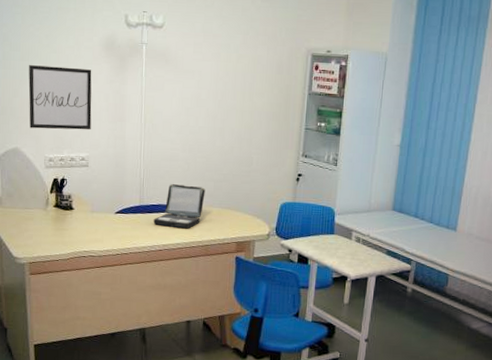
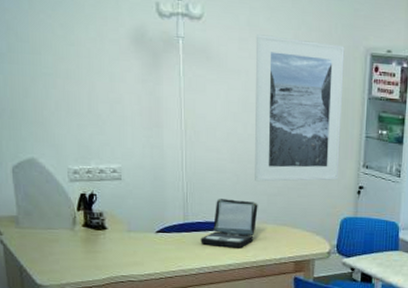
wall art: present [28,65,92,130] -> none [41,60,122,138]
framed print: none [203,39,288,169] -> present [255,34,345,182]

